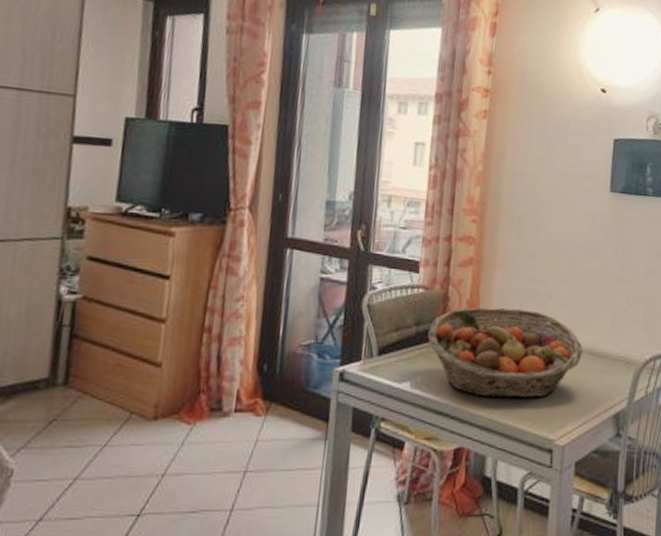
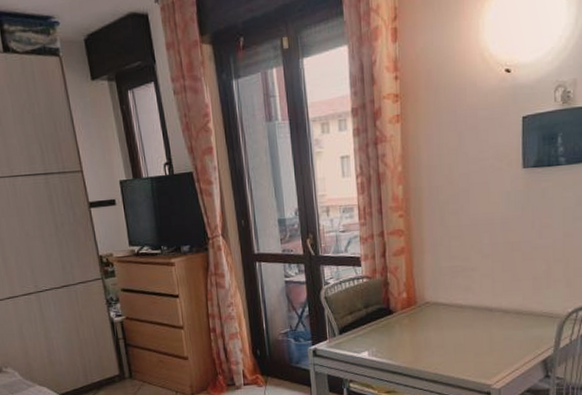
fruit basket: present [428,307,583,399] -> none [376,283,509,358]

